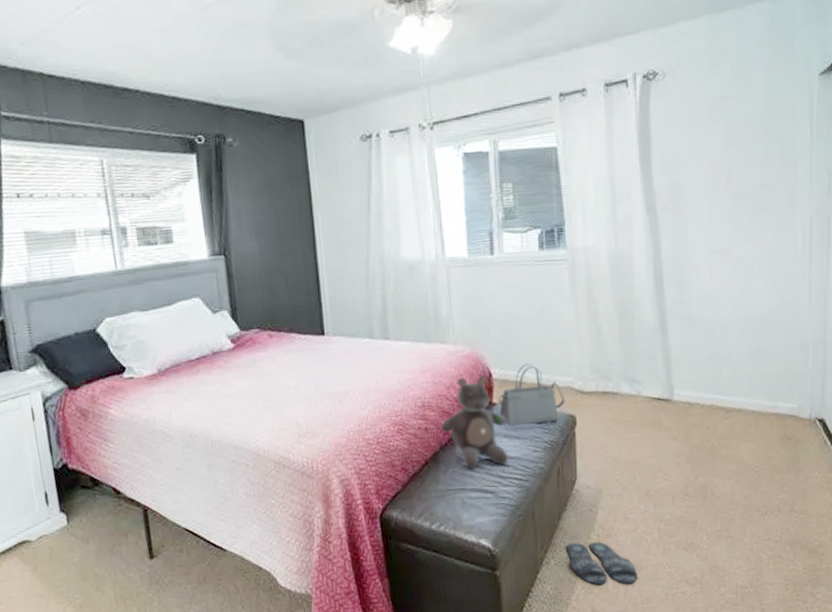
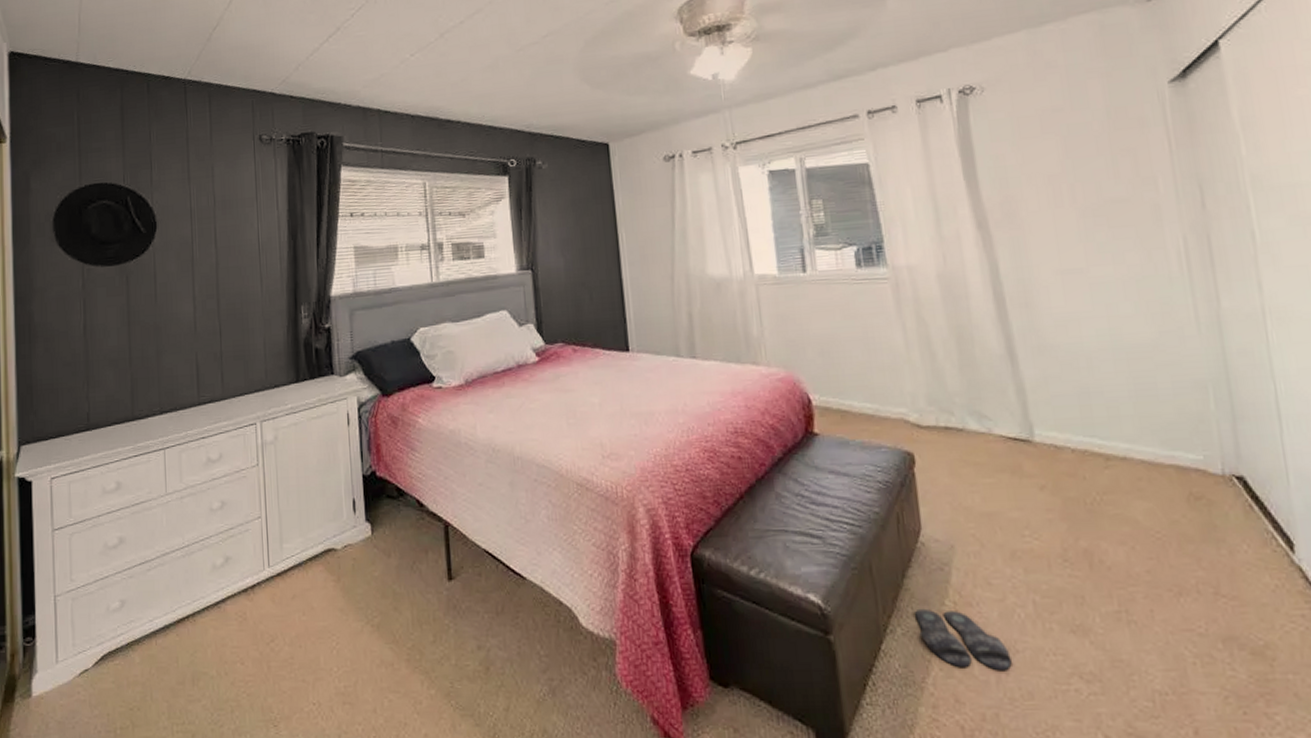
stuffed animal: present [440,375,508,468] -> none [756,402,836,506]
handbag: present [496,363,565,426] -> none [818,390,899,460]

